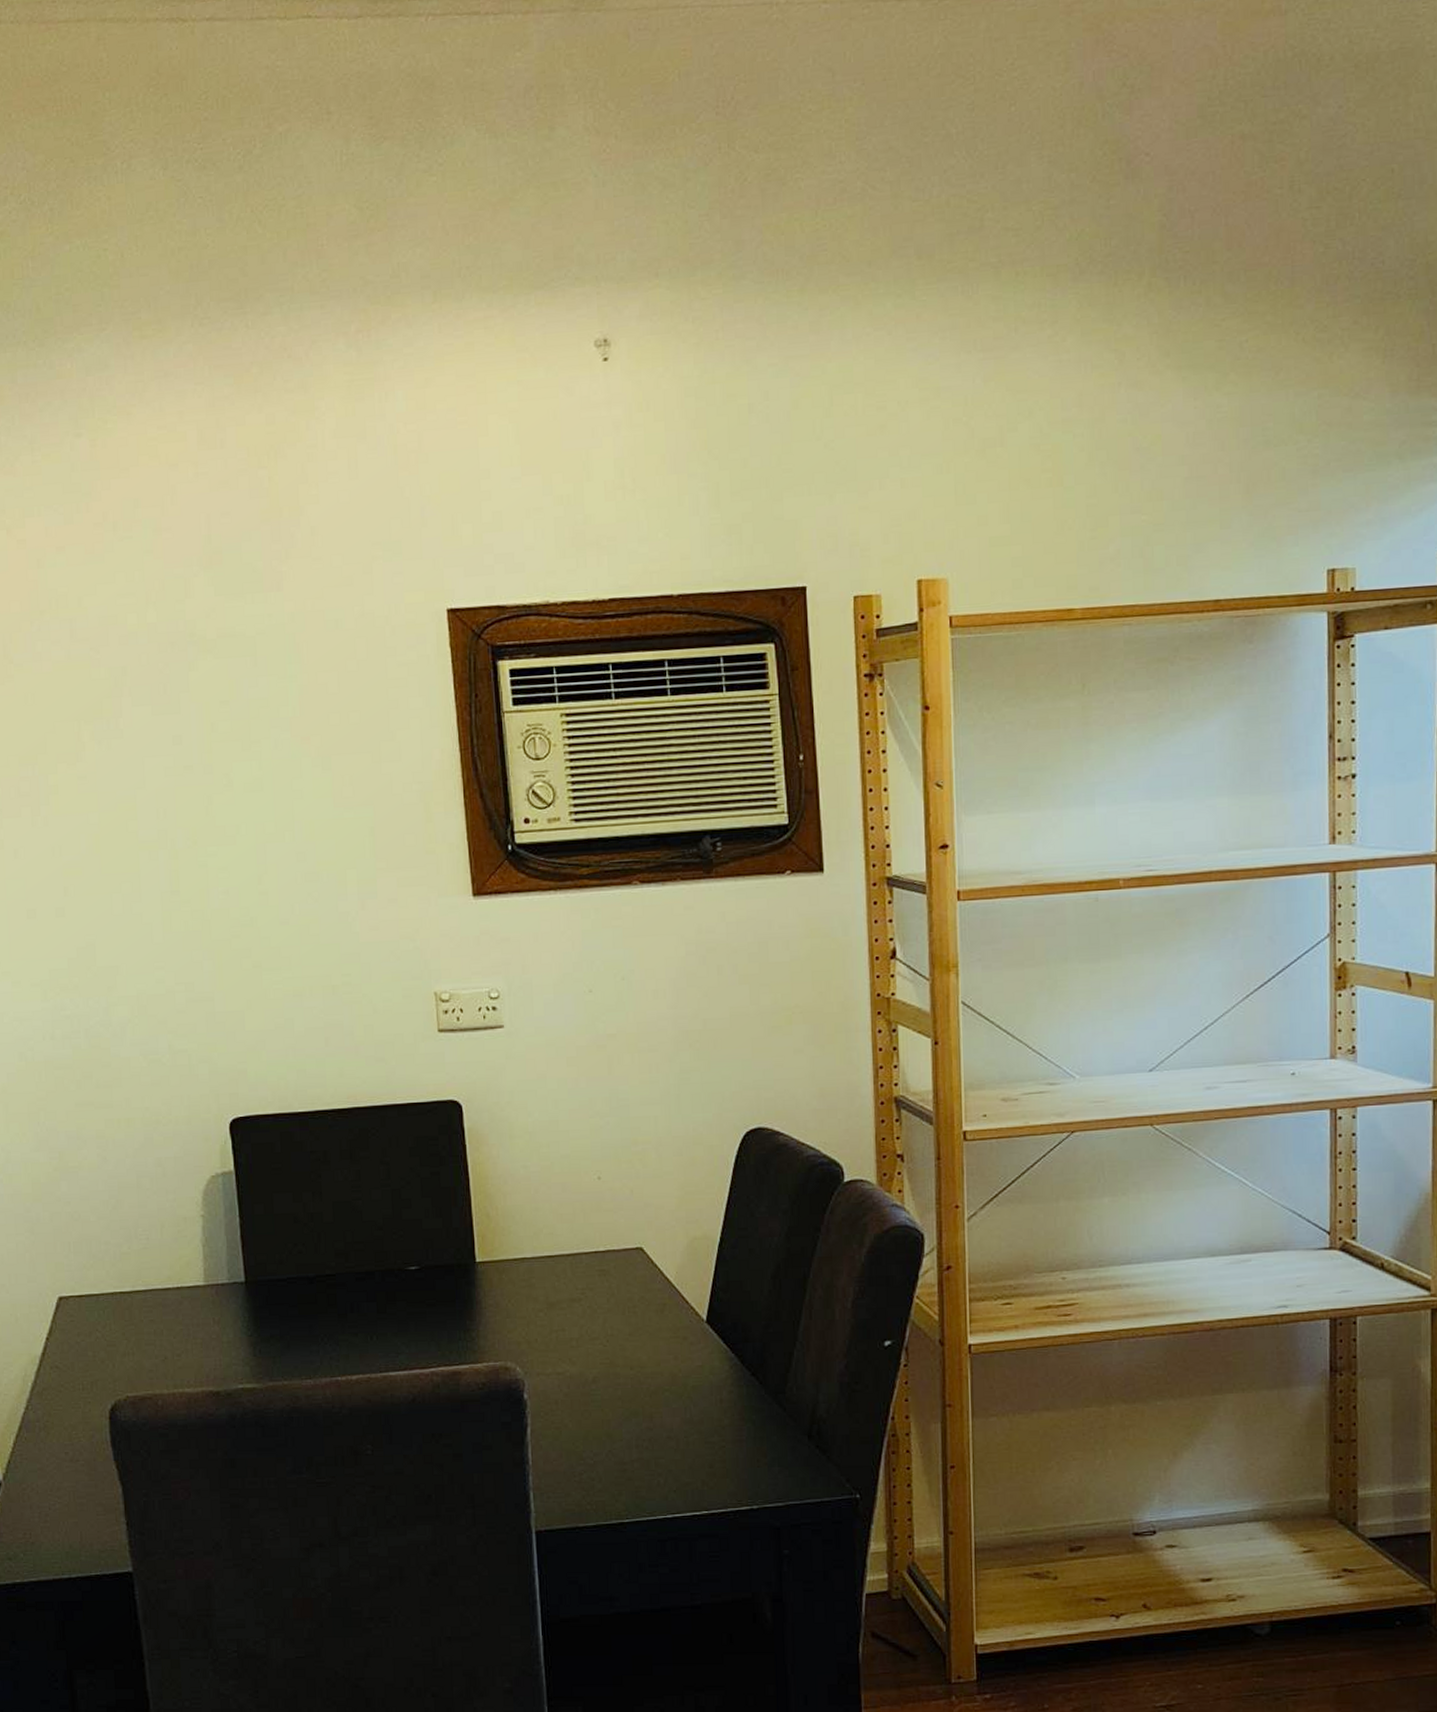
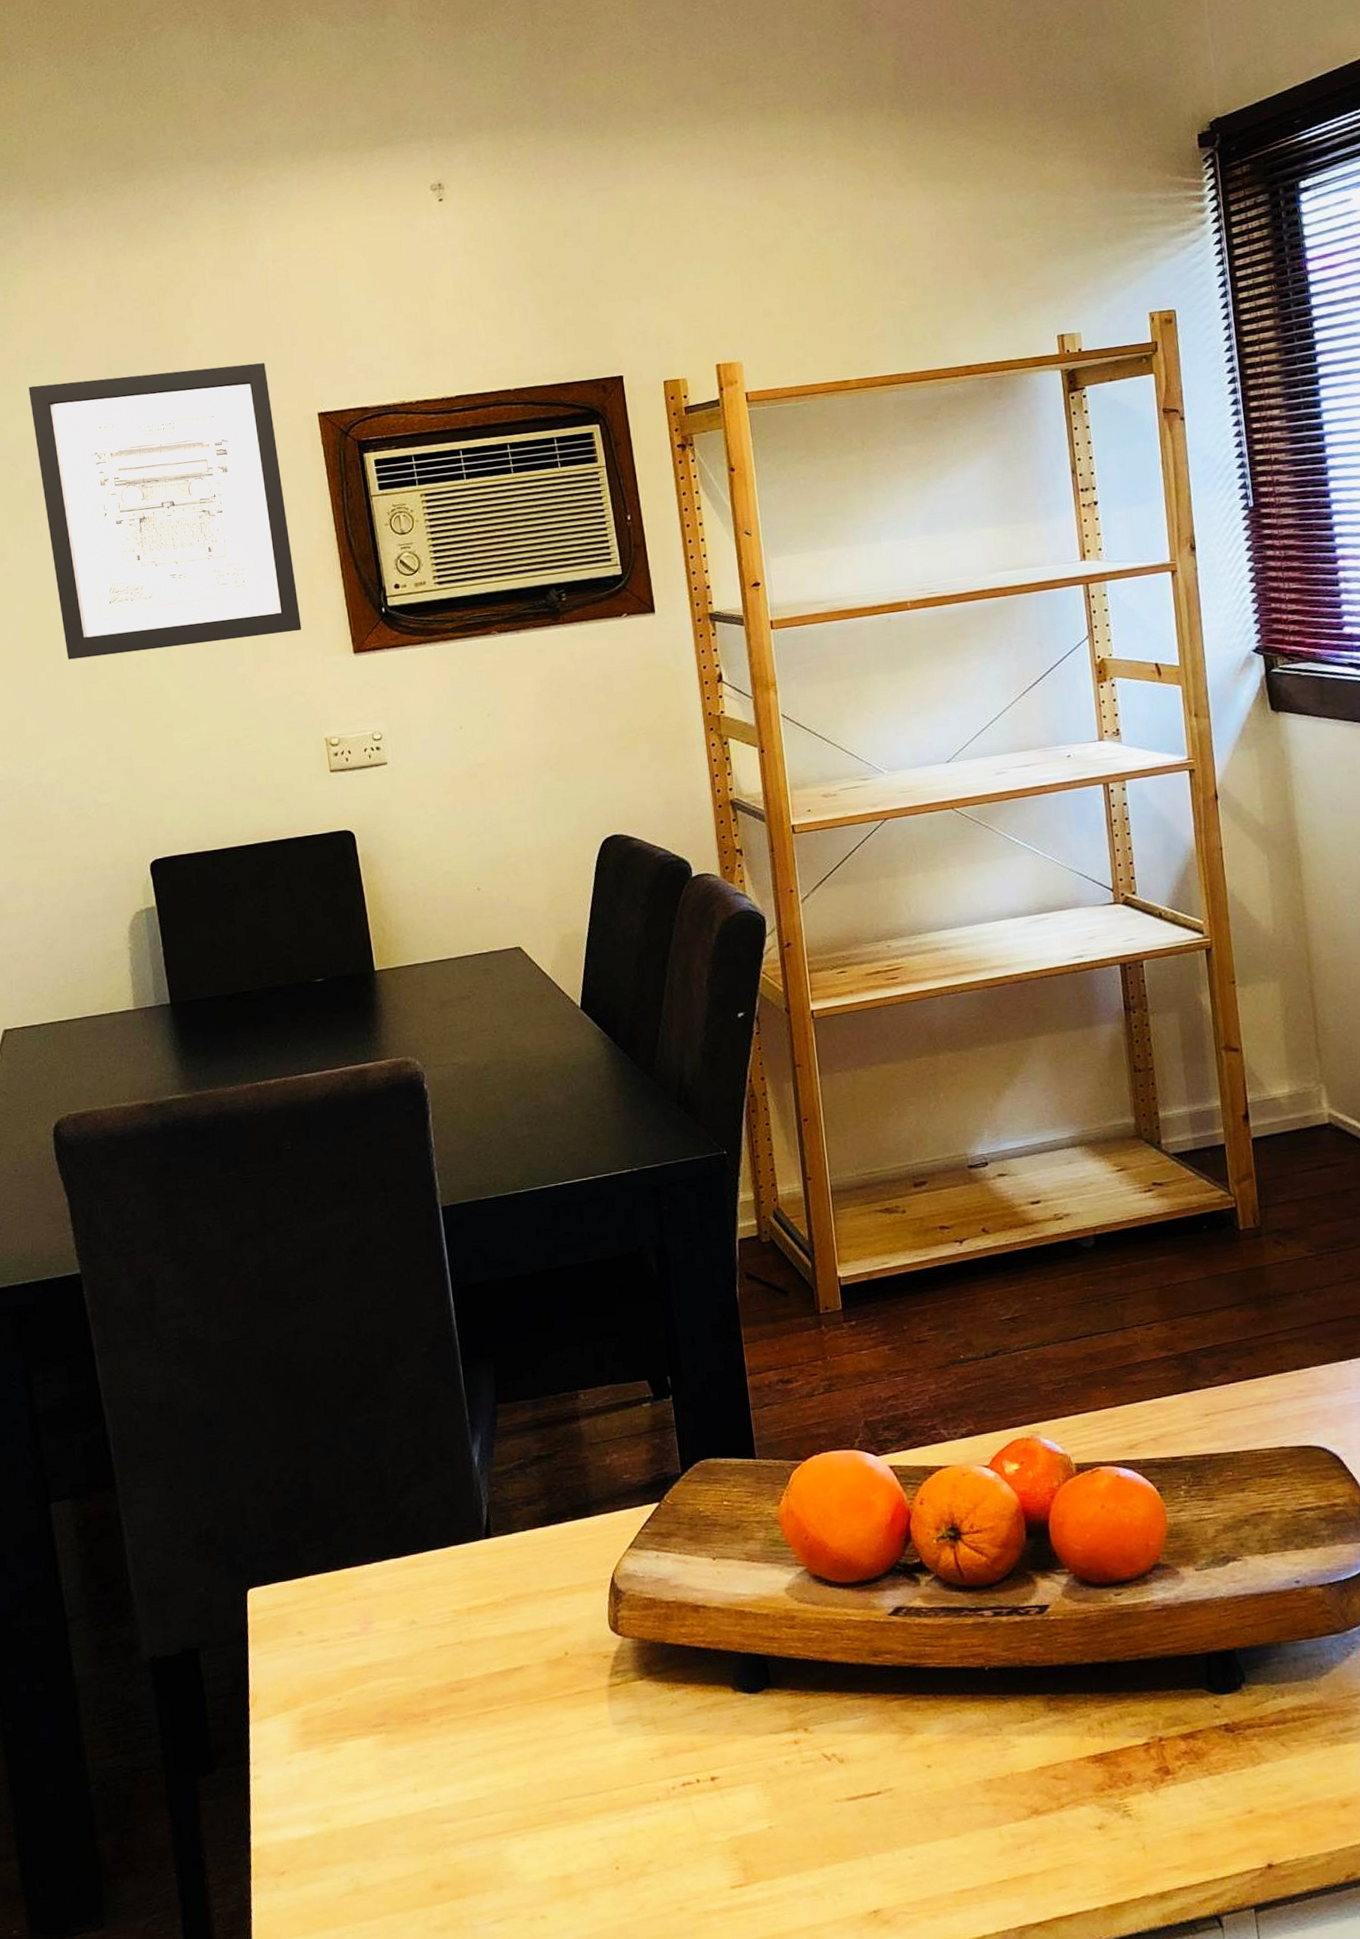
wall art: none [114,544,415,882] -> present [28,363,302,660]

